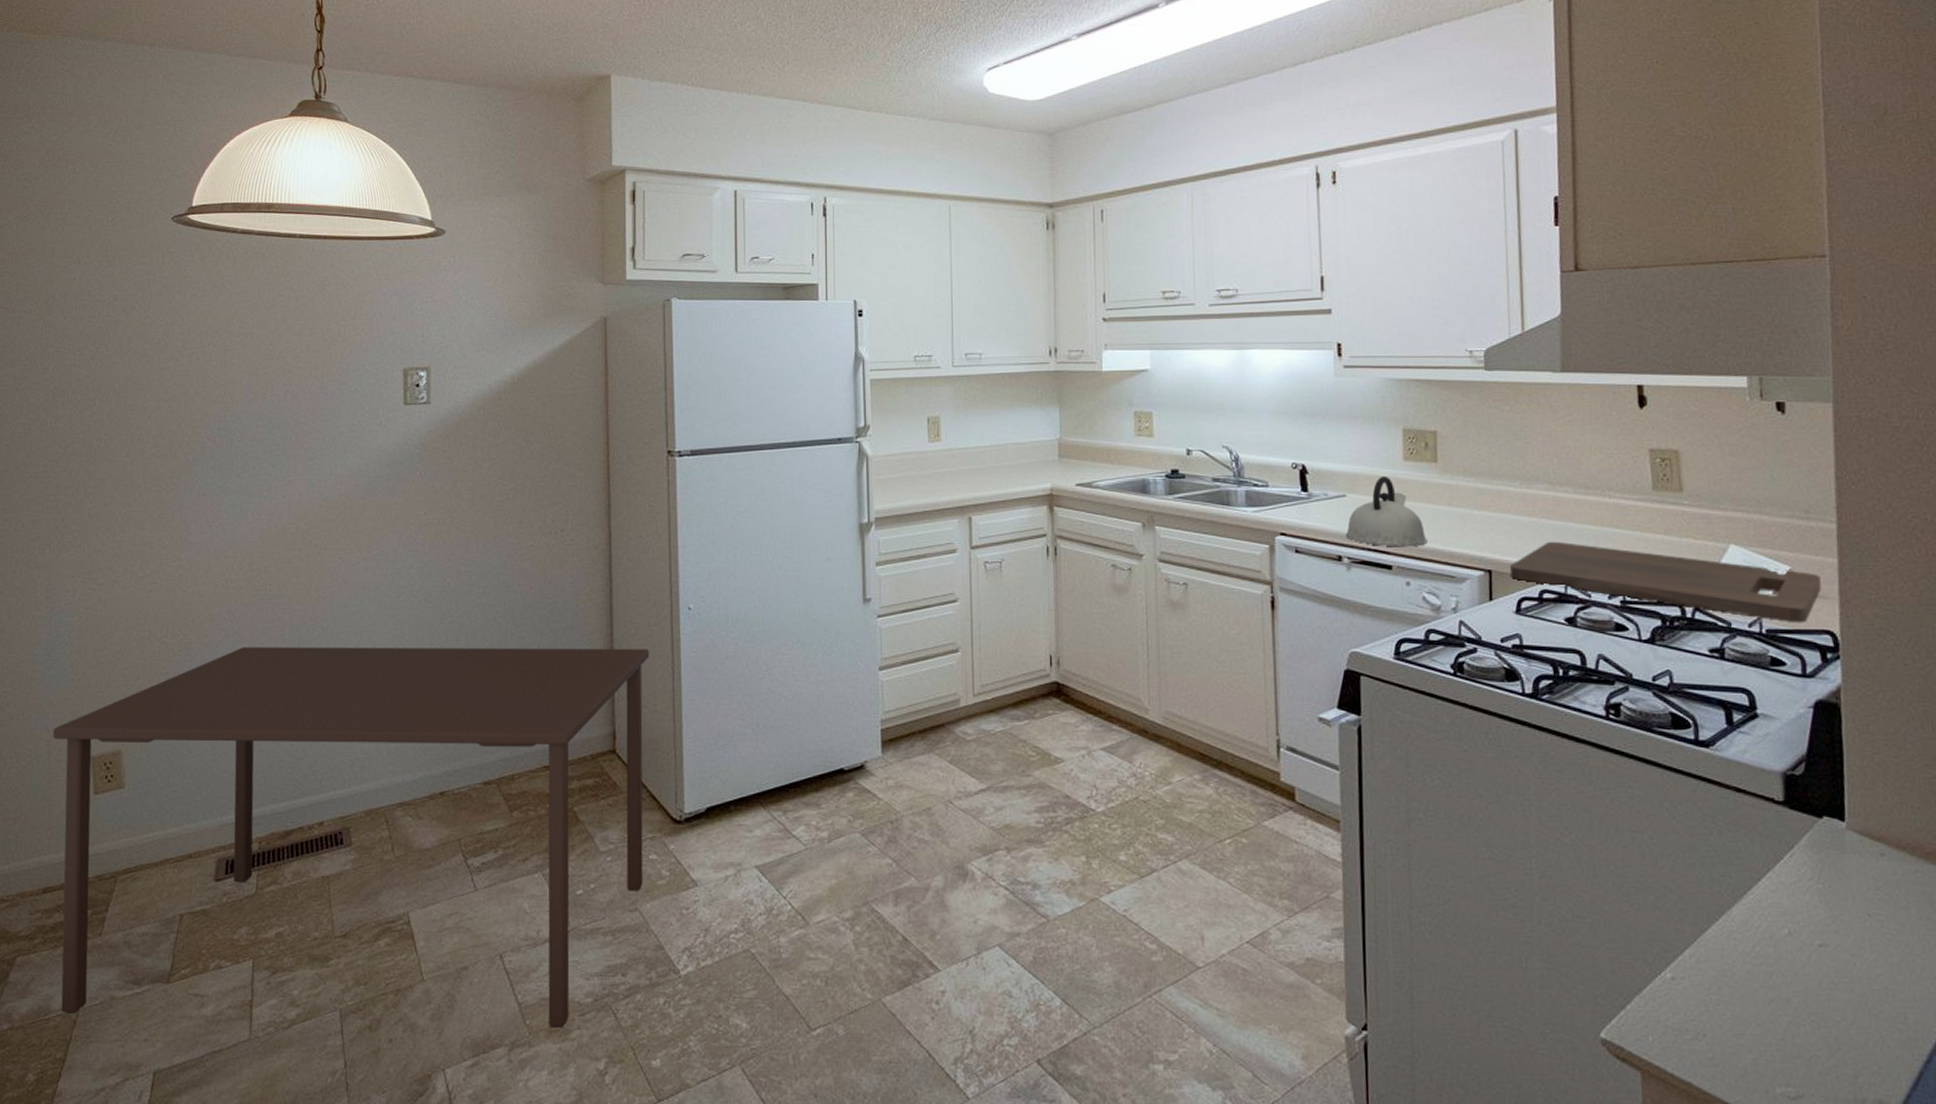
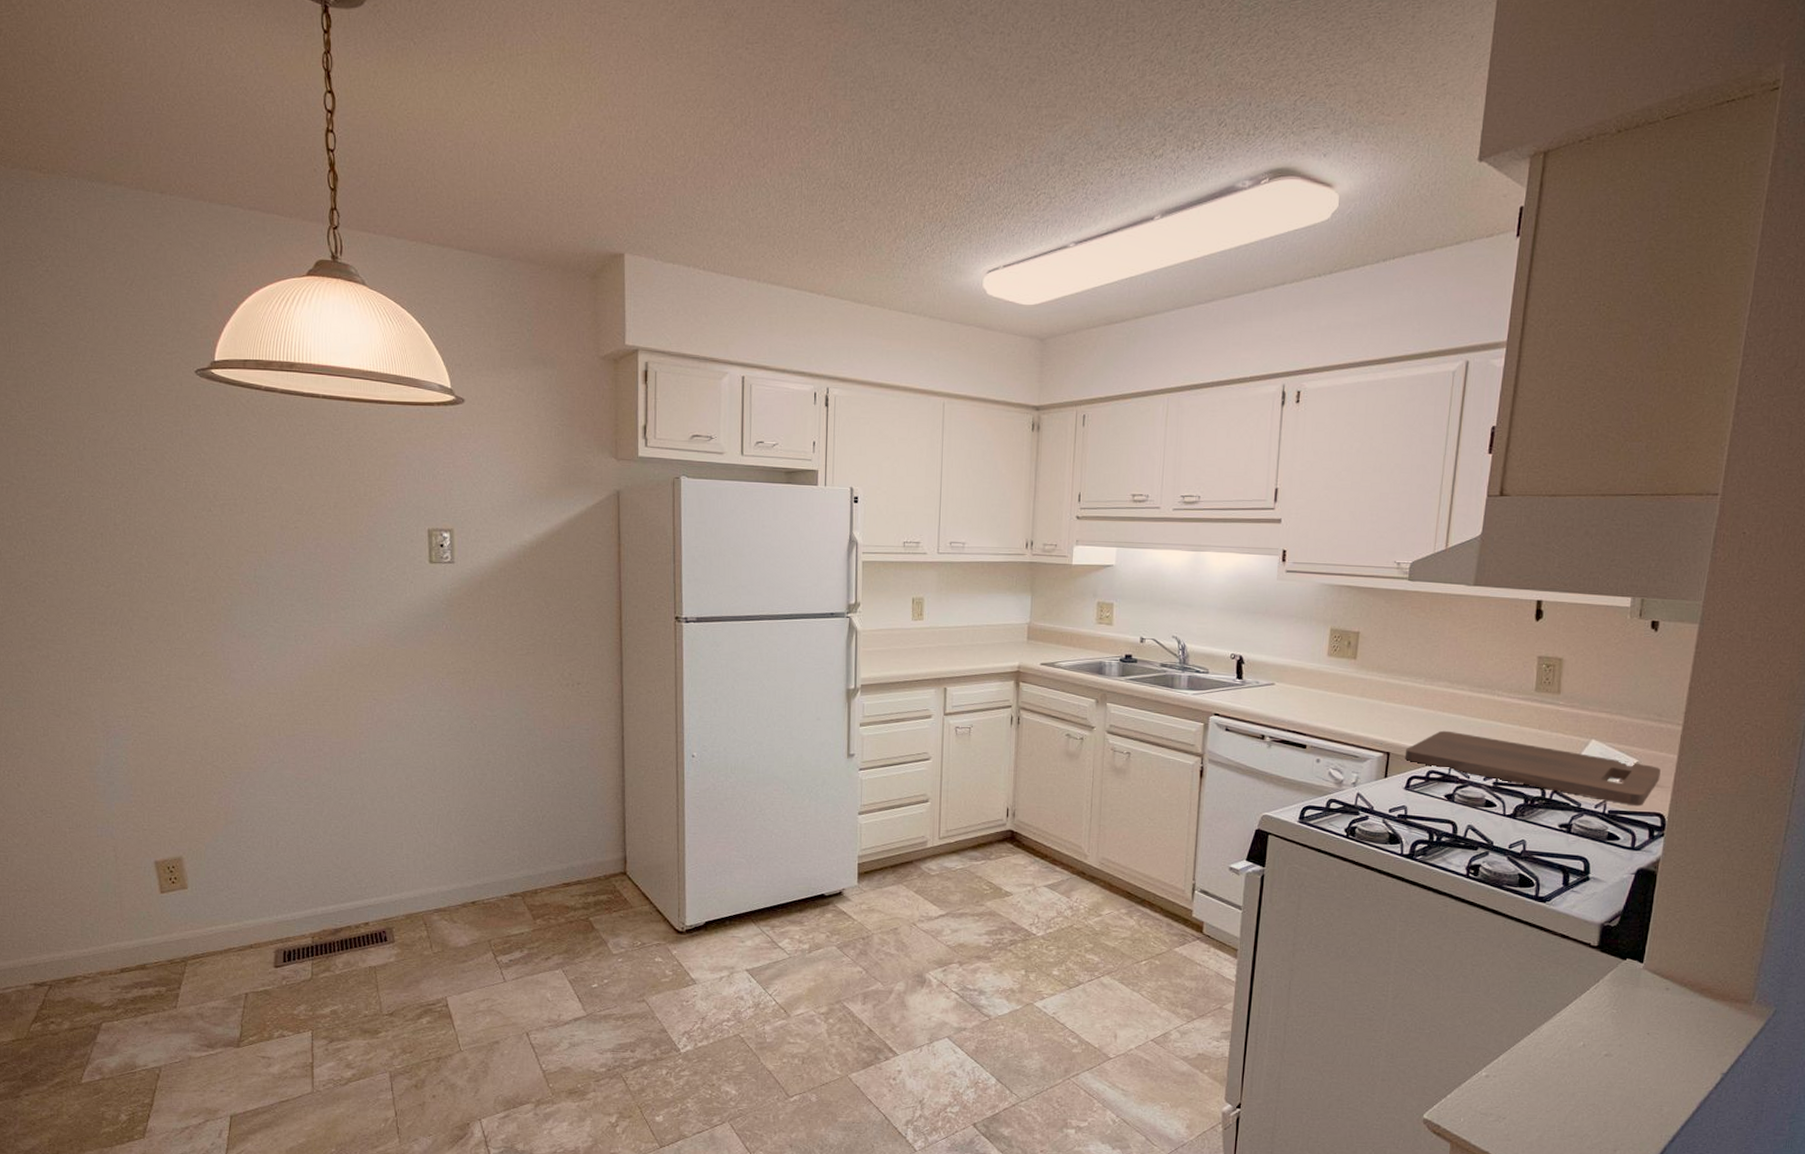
dining table: present [52,647,650,1028] -> none [117,773,657,1090]
kettle: present [1345,475,1427,547] -> none [1270,668,1339,730]

